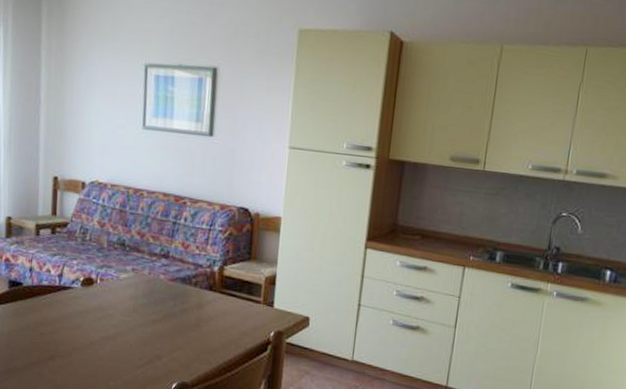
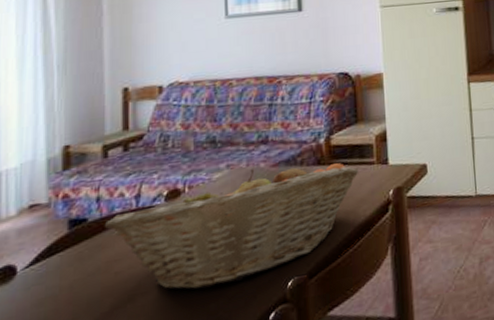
fruit basket: none [34,278,246,371] -> present [104,163,359,290]

